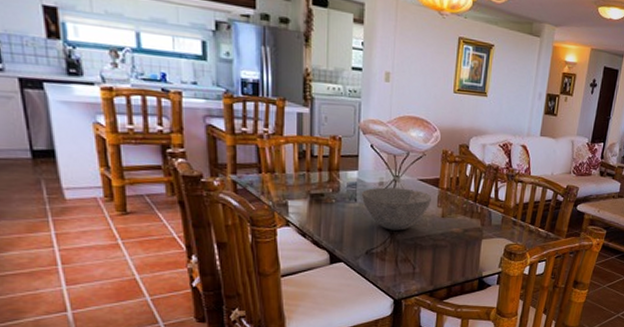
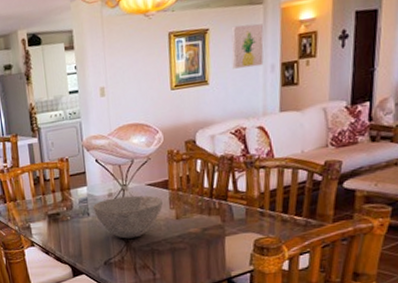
wall art: none [509,49,538,92] -> present [231,23,264,69]

